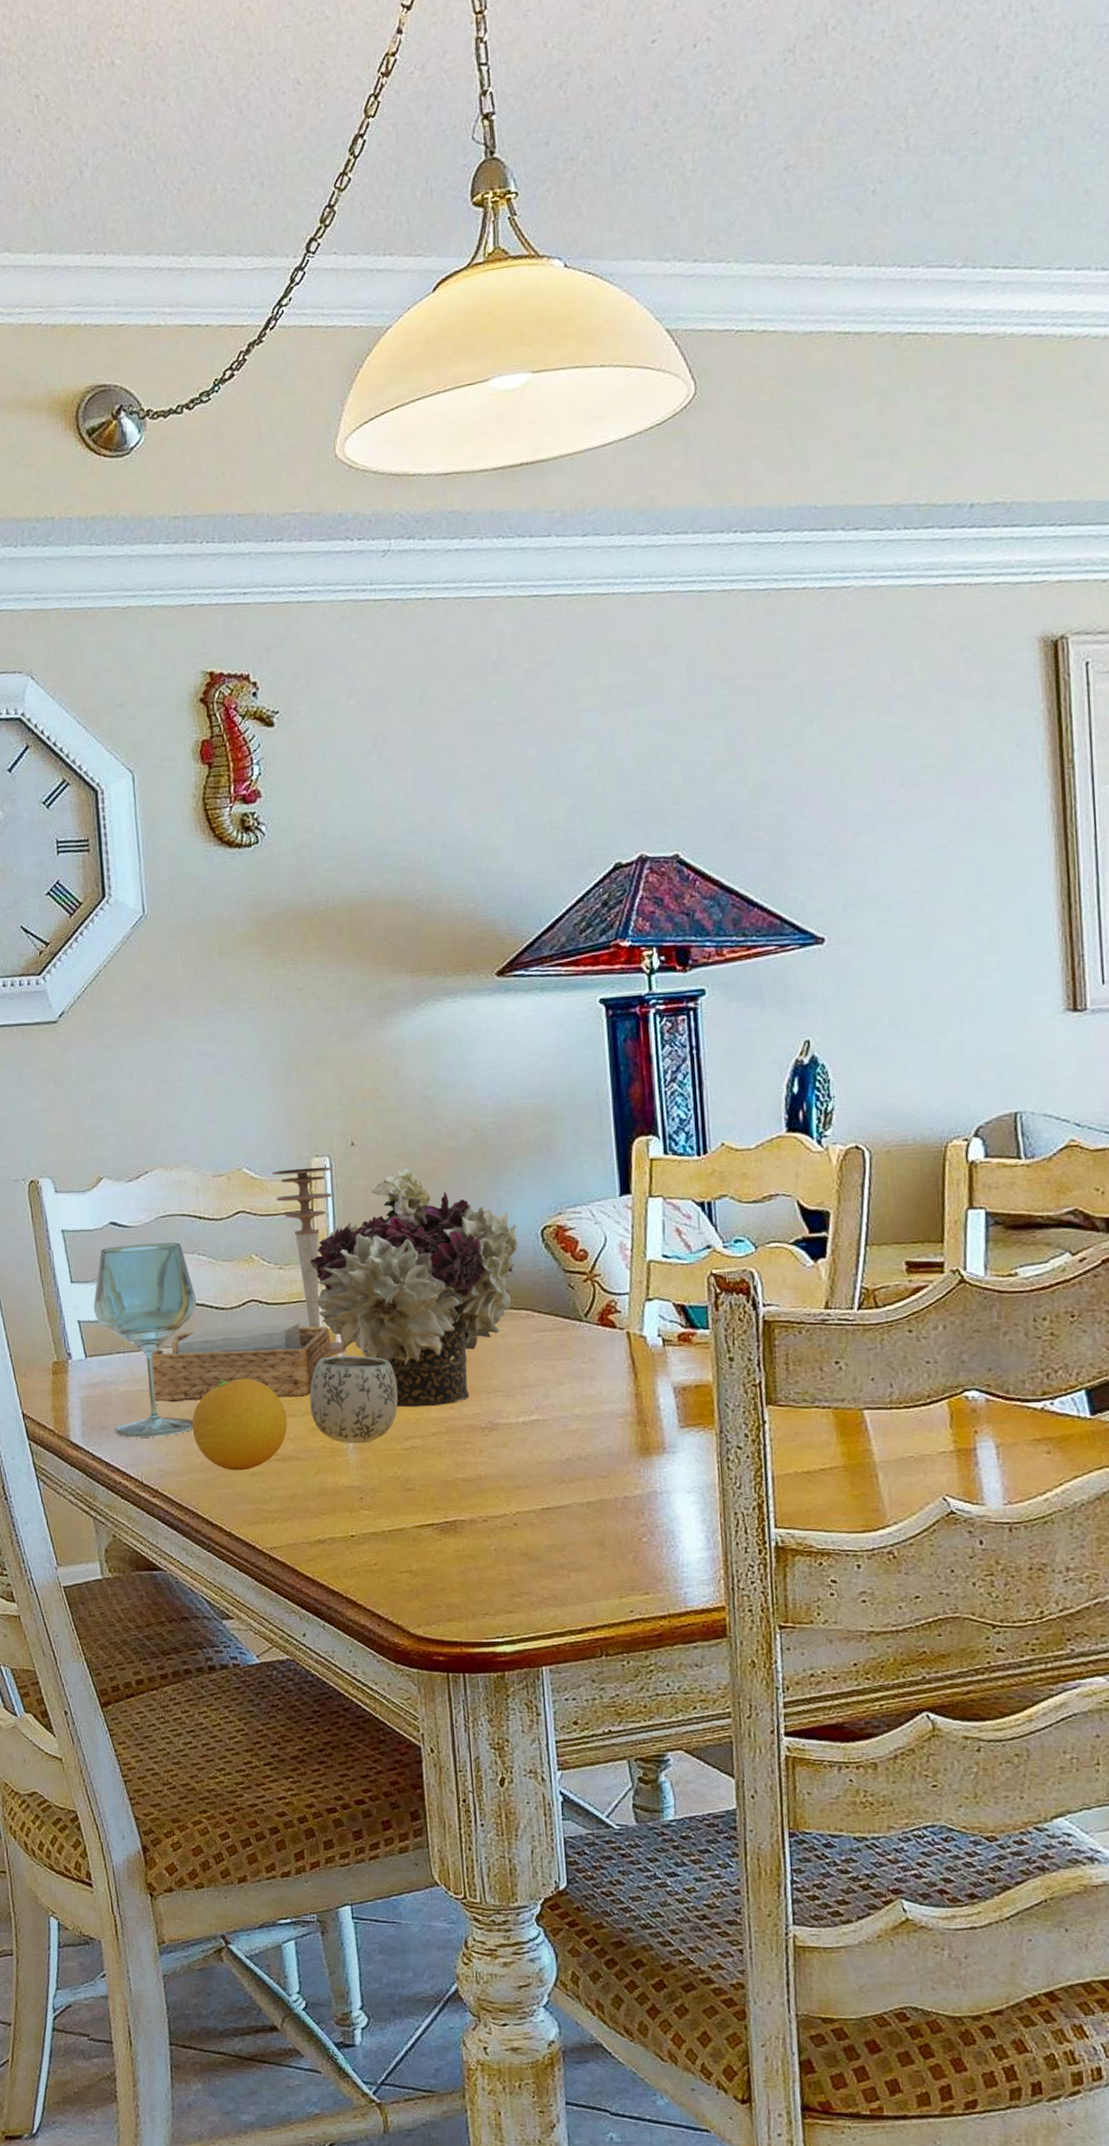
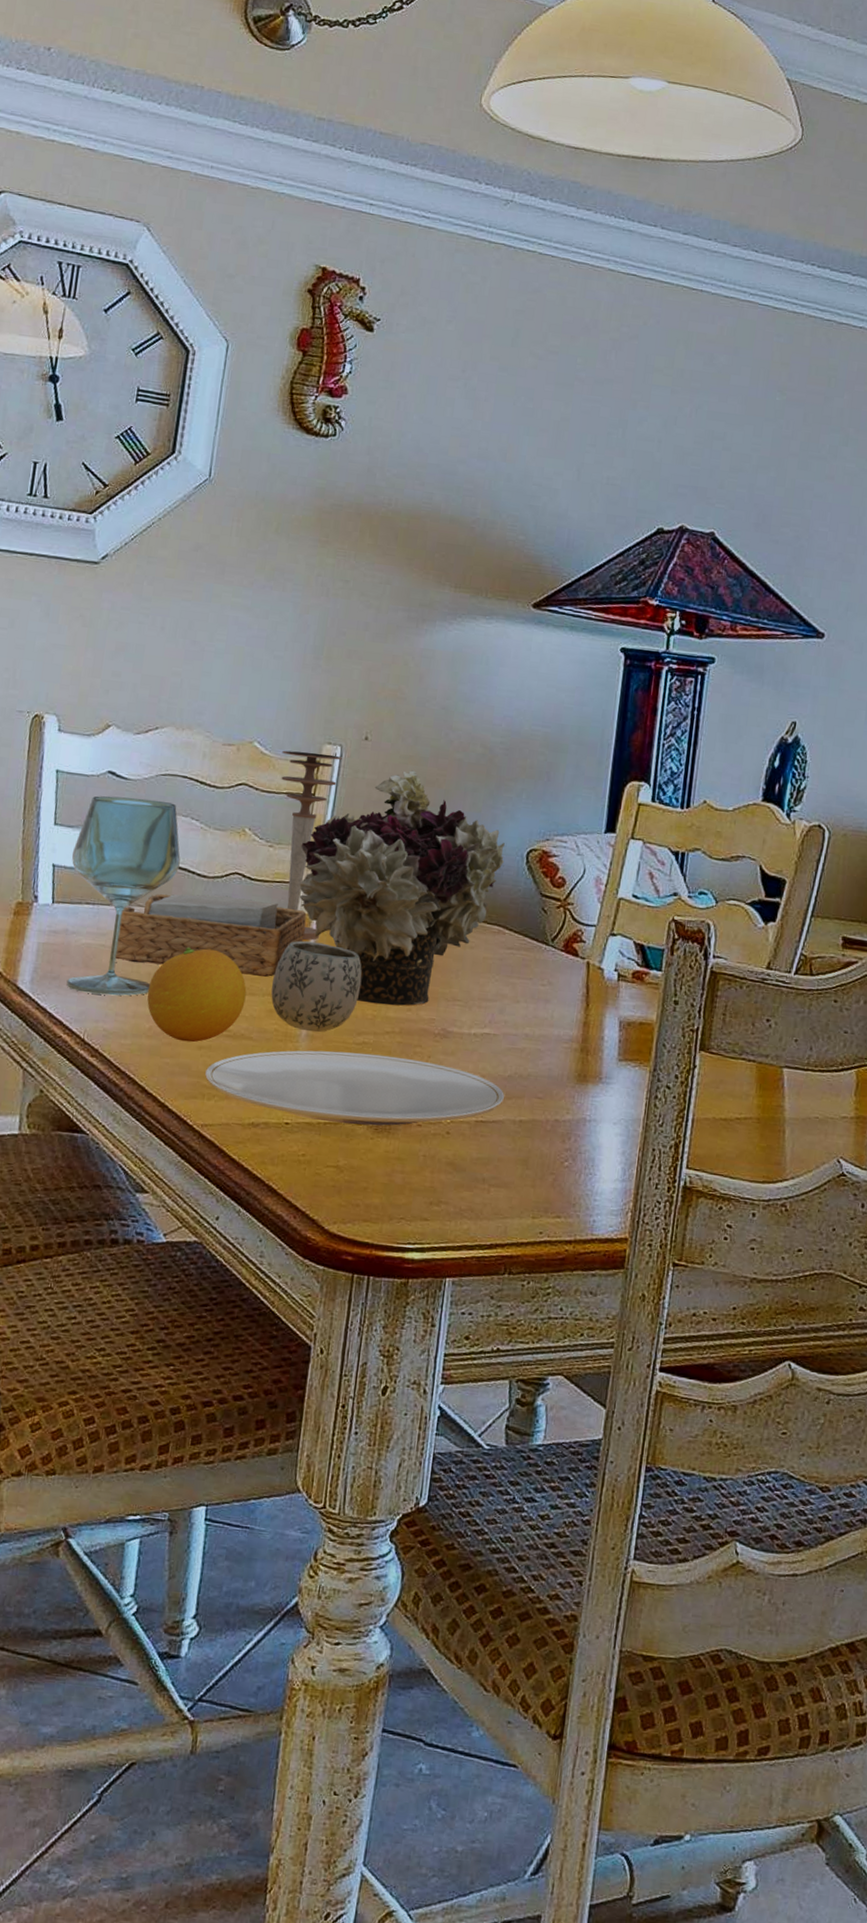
plate: none [262,1456,566,1530] -> present [204,1050,504,1126]

